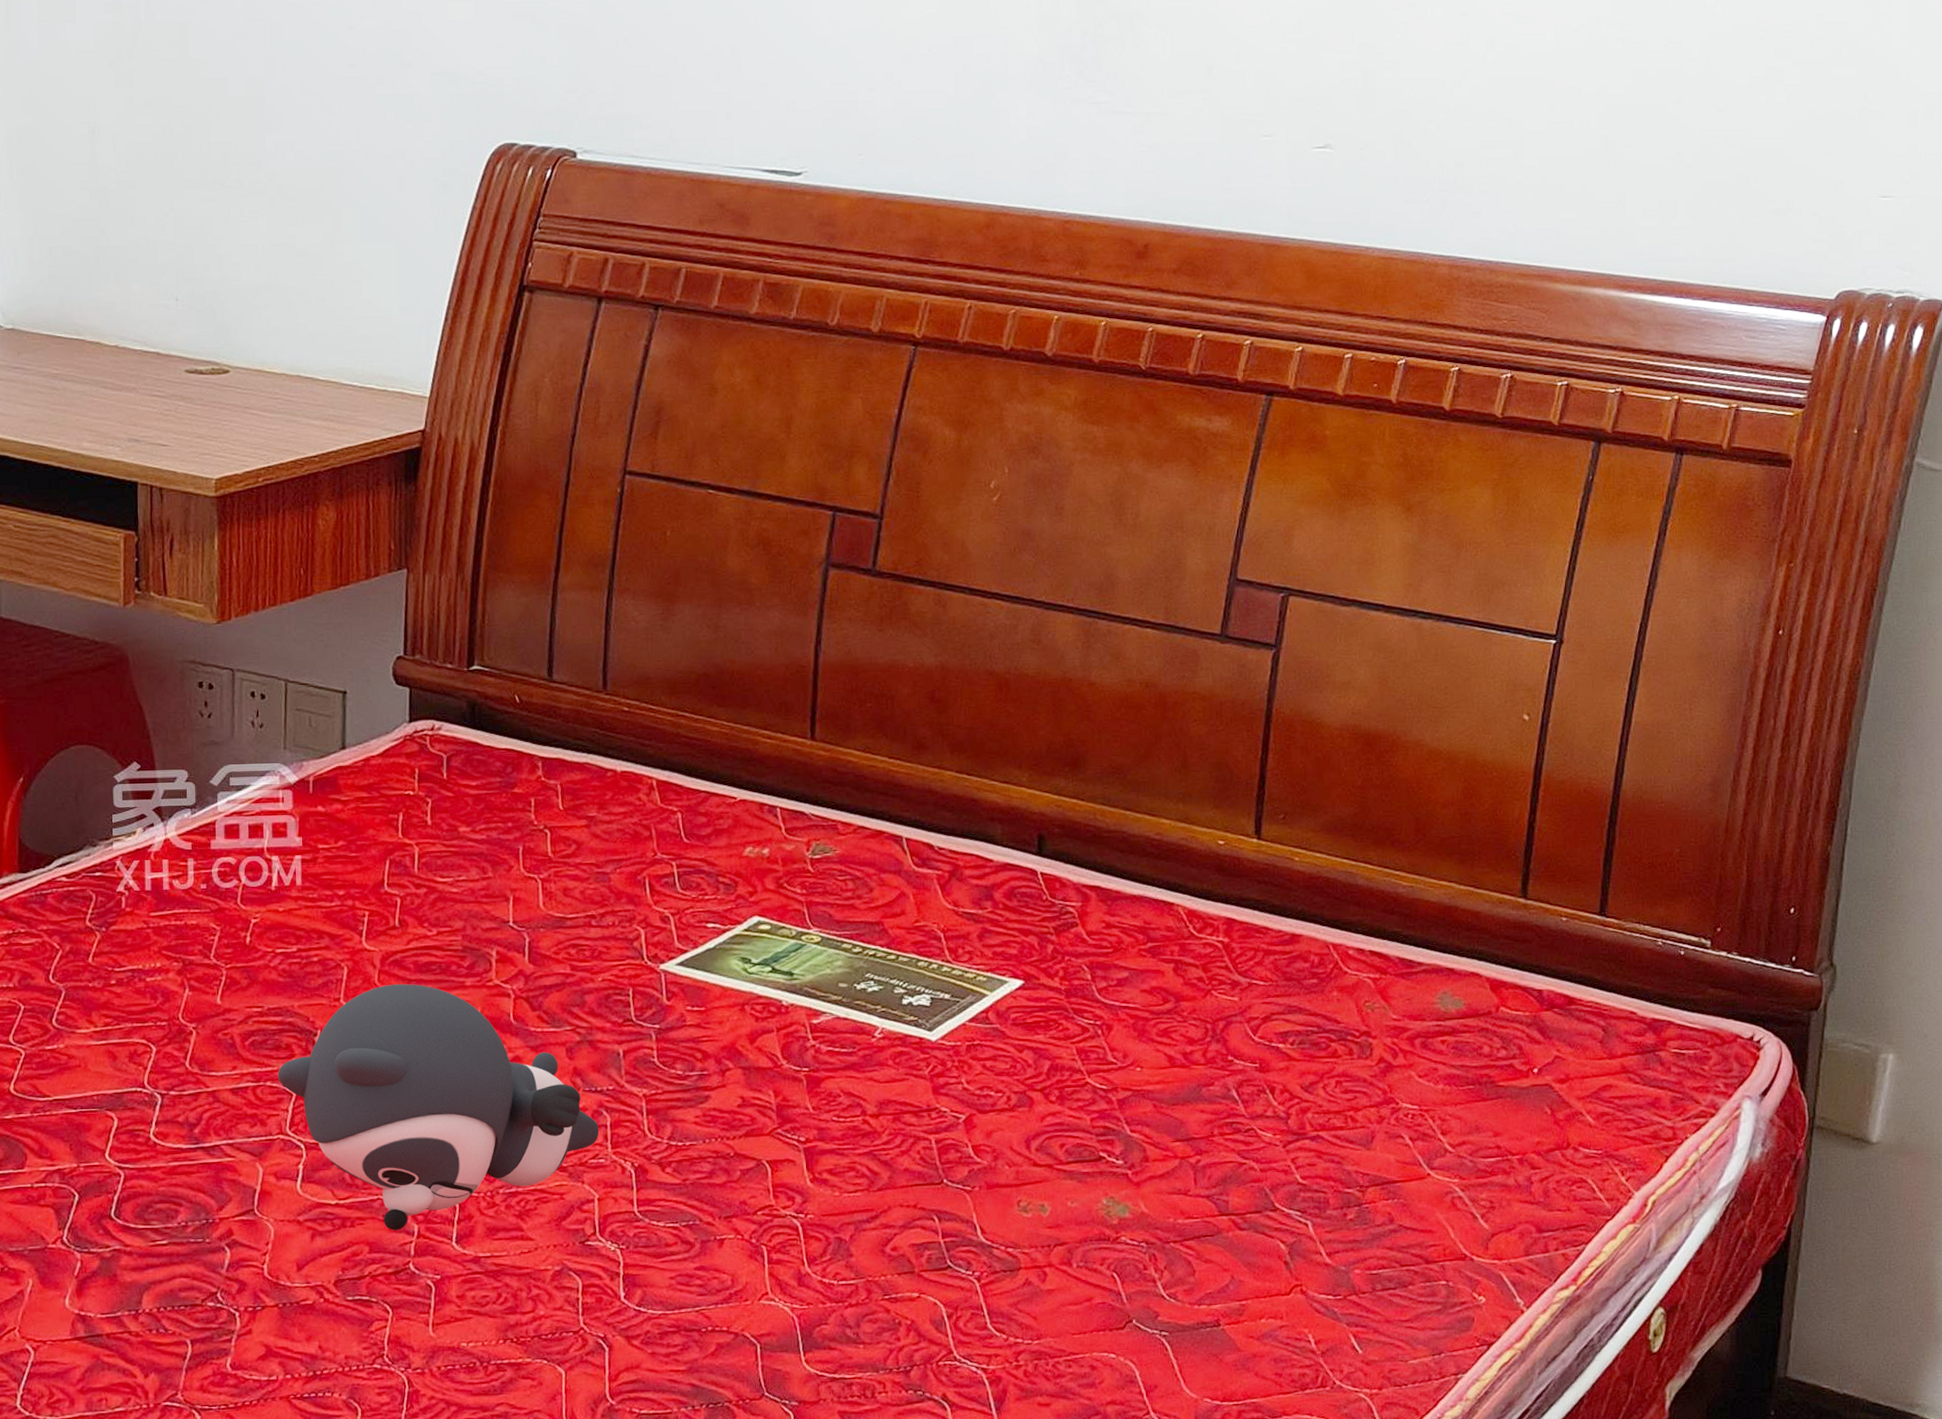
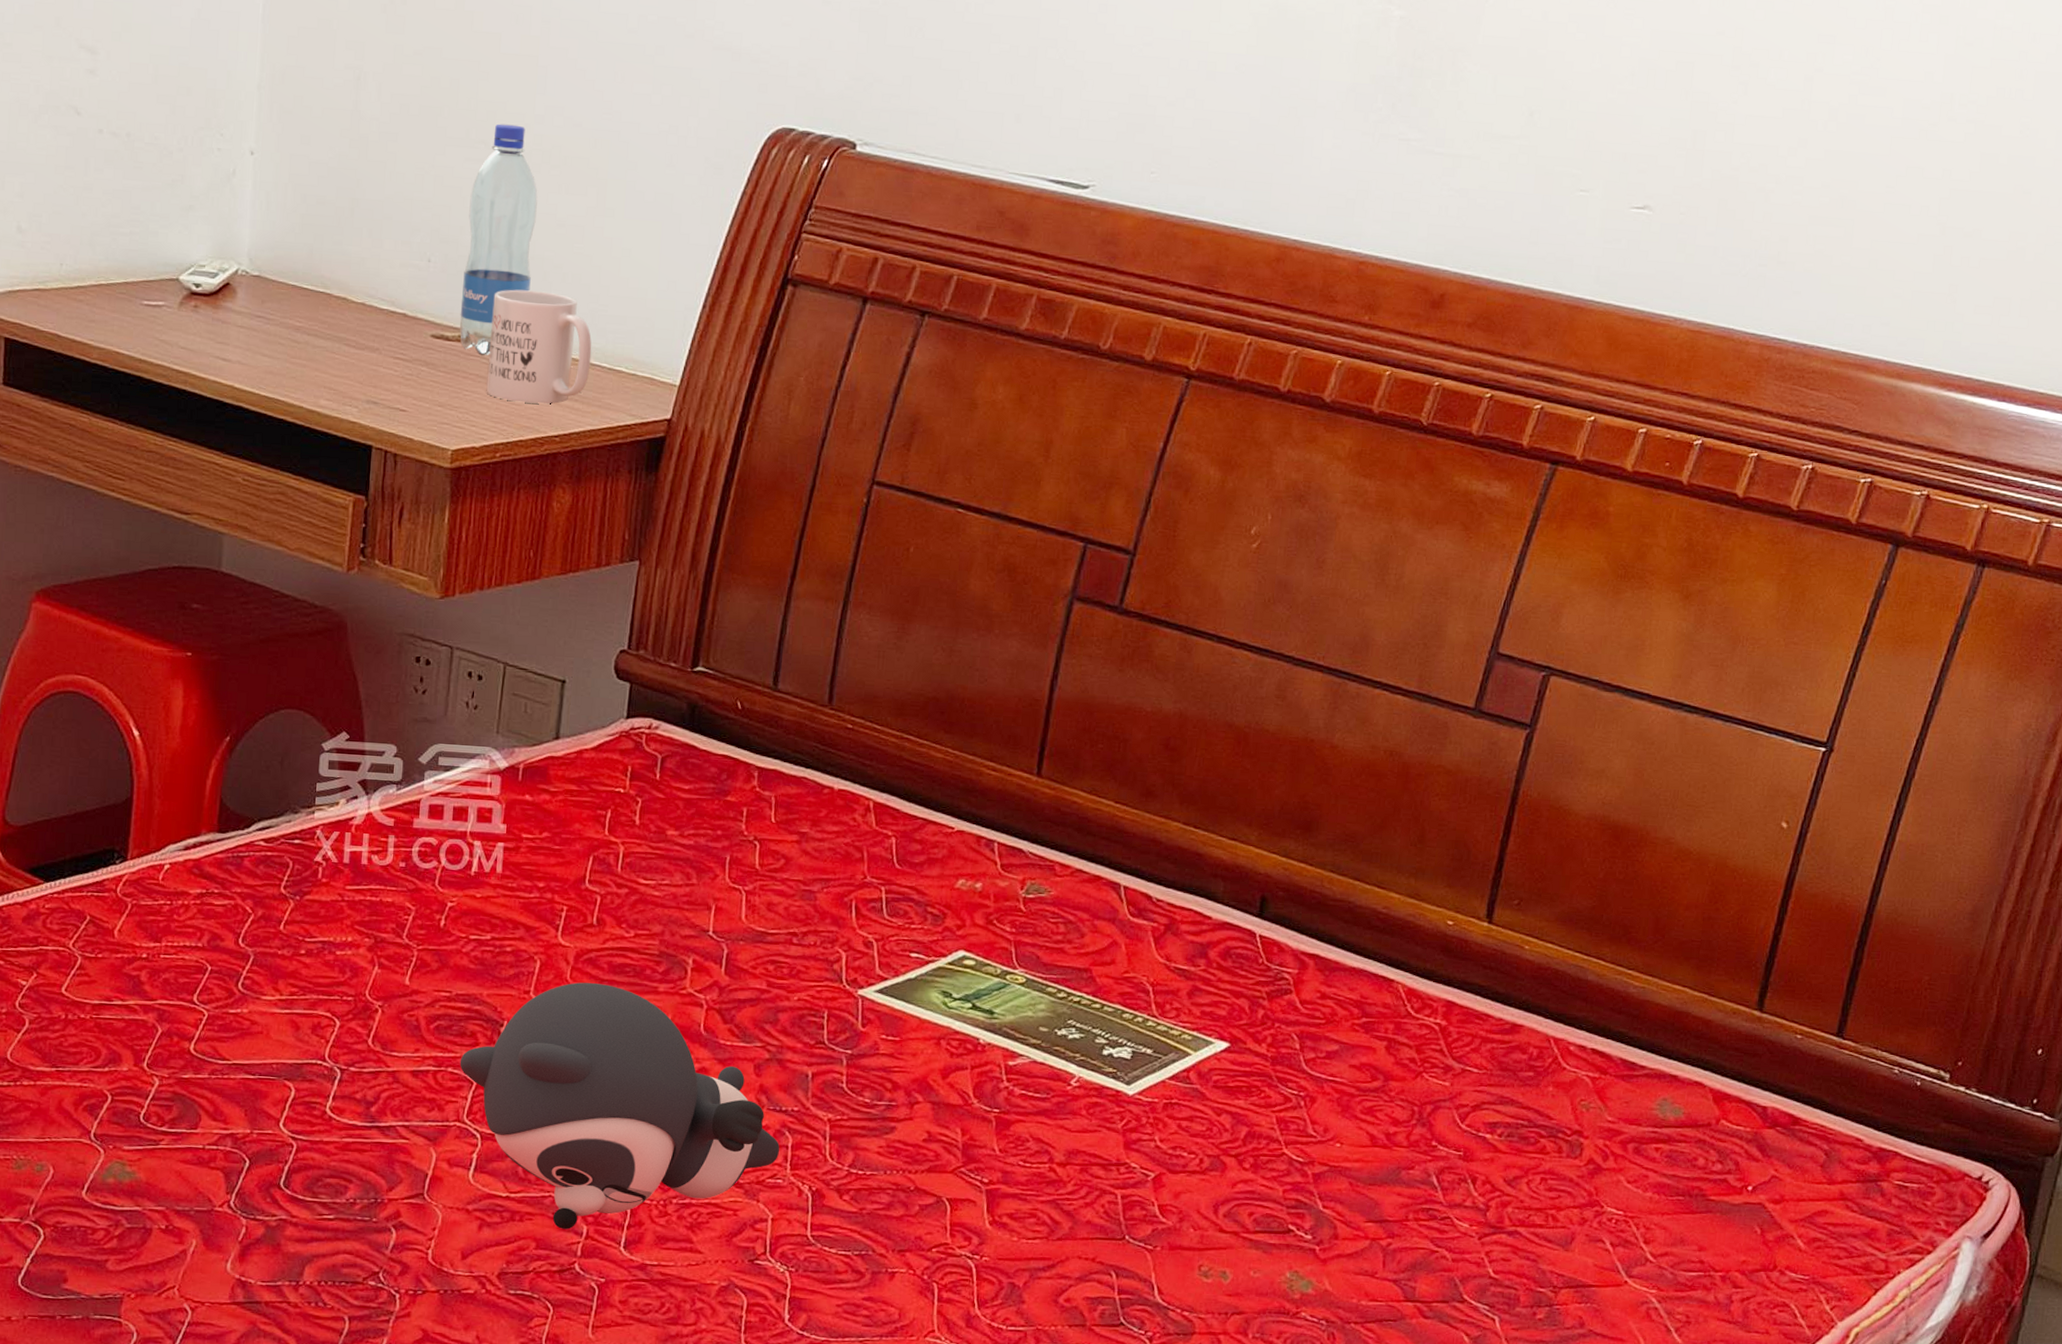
bottle: none [211,163,277,386] -> present [459,124,538,356]
mug: none [242,319,342,427] -> present [486,289,592,404]

